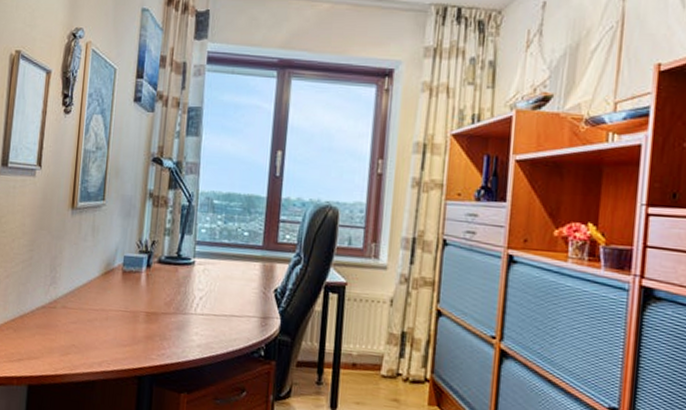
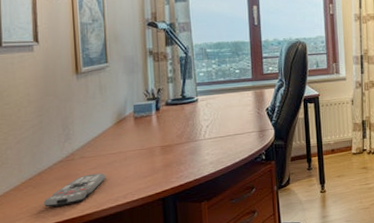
remote control: none [20,328,85,359] -> present [43,173,106,208]

